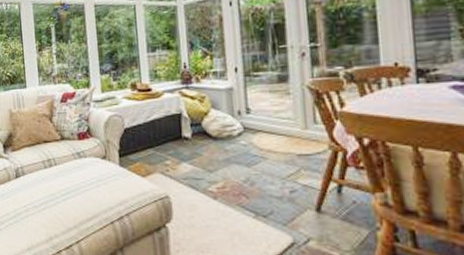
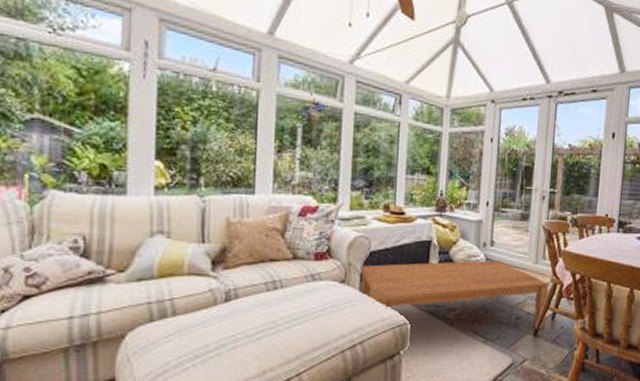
coffee table: none [118,128,332,204] -> present [359,260,549,329]

